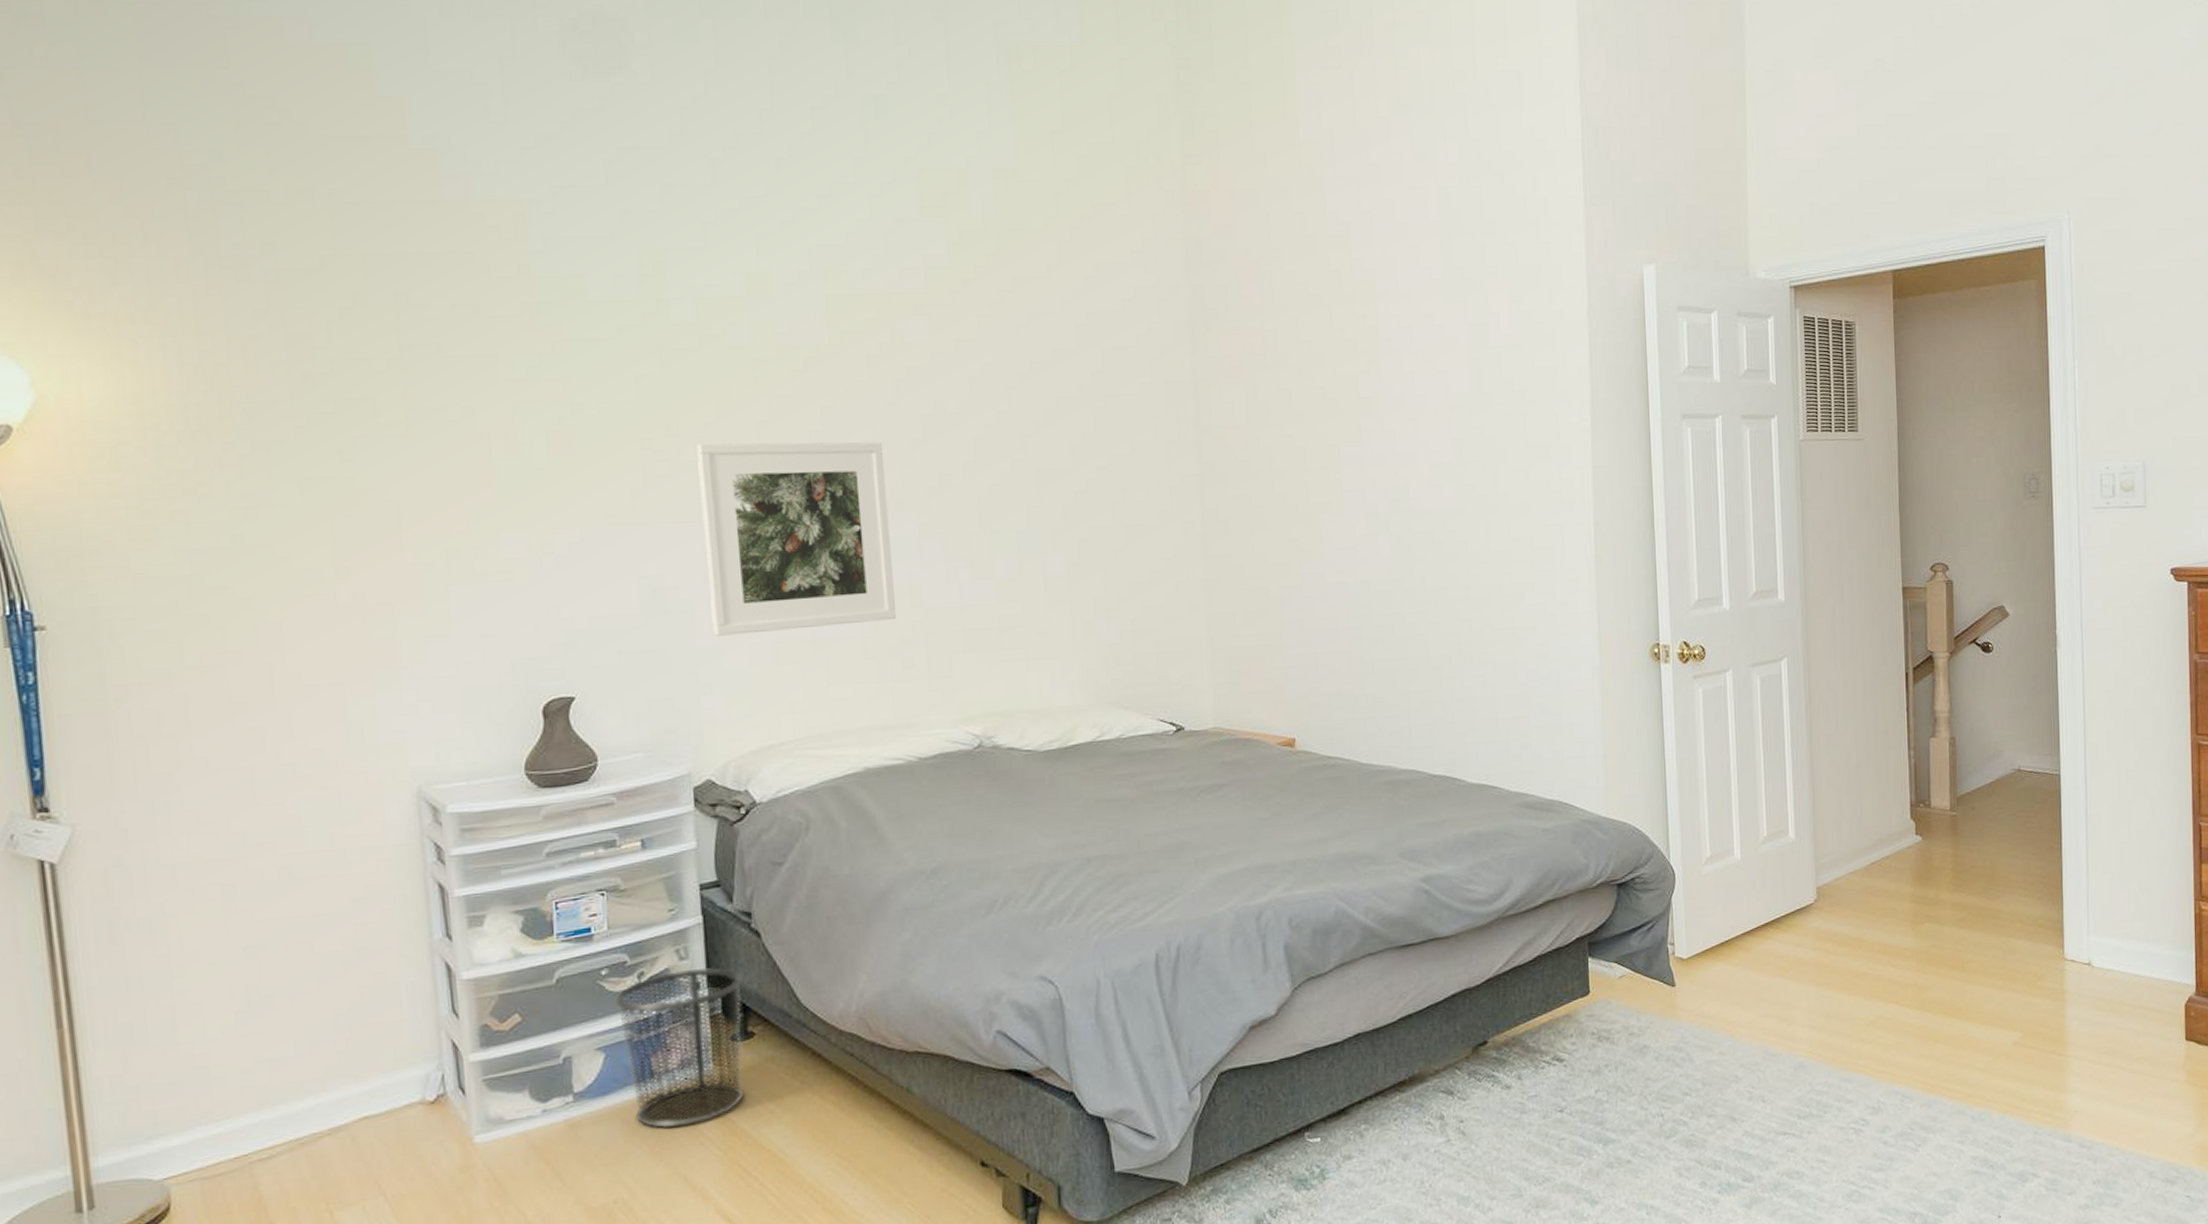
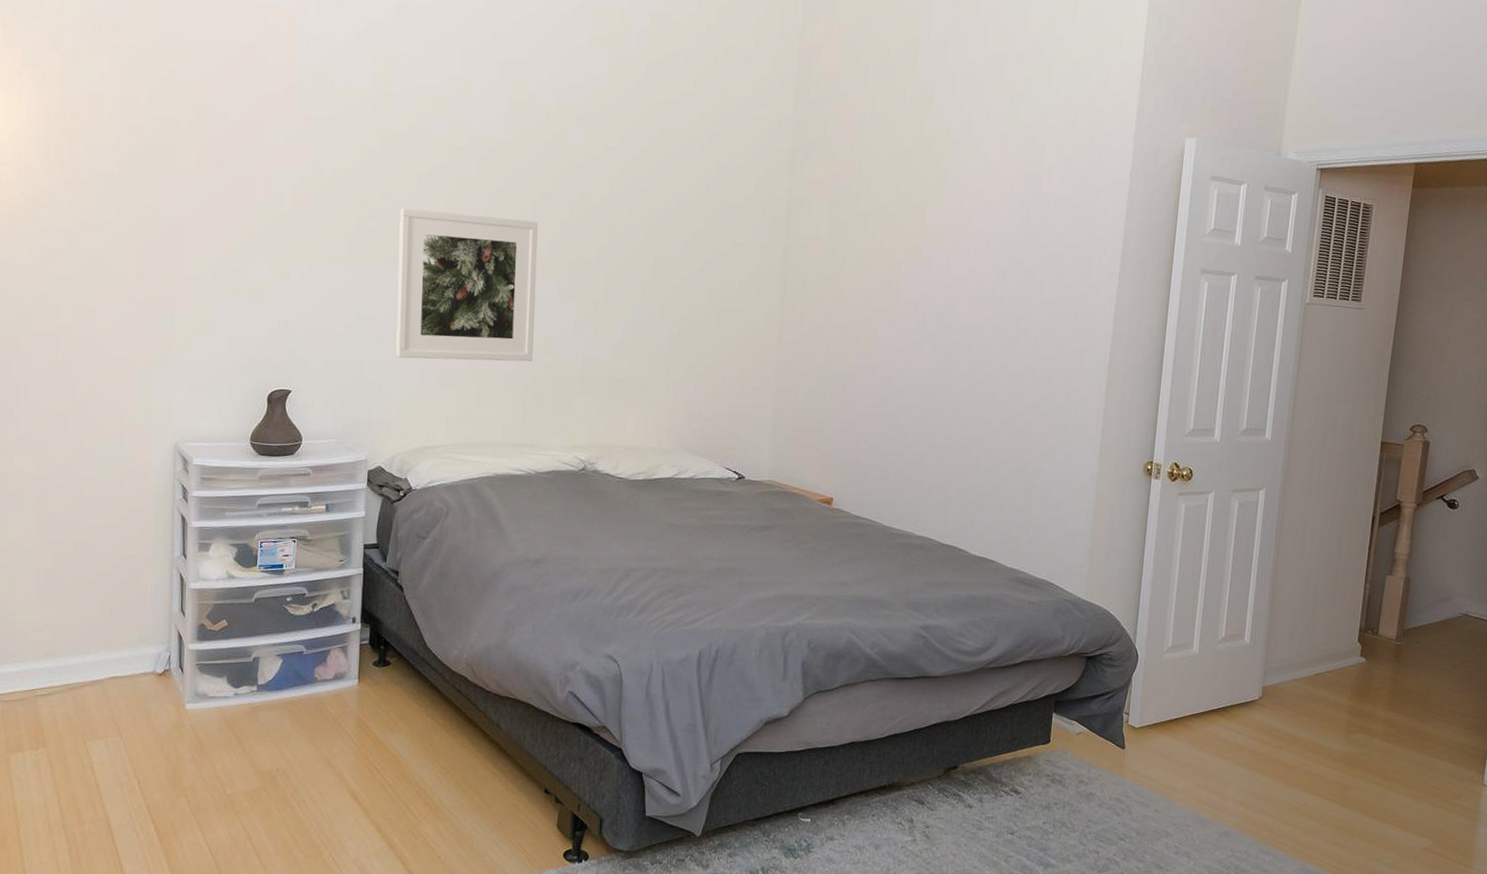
waste bin: present [613,967,744,1128] -> none [293,607,386,723]

